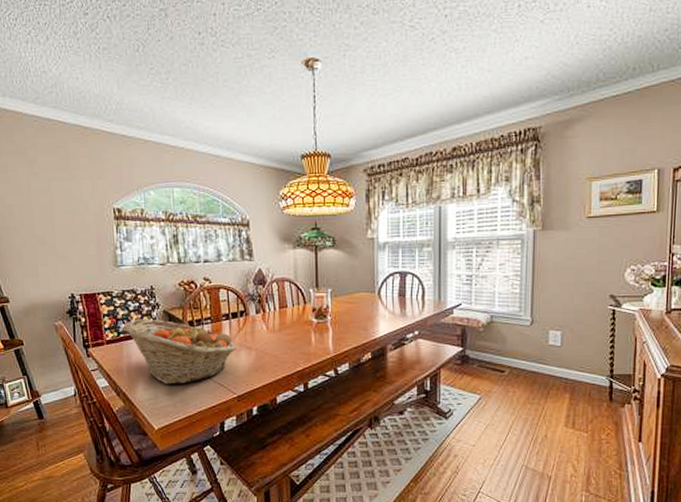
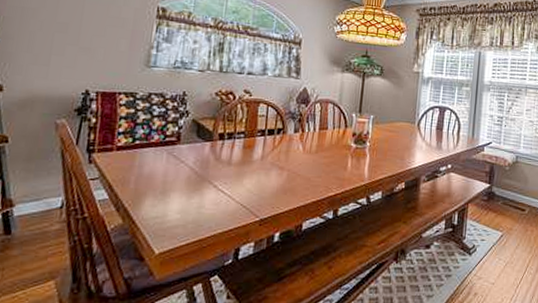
fruit basket: present [124,319,237,384] -> none [142,125,268,203]

